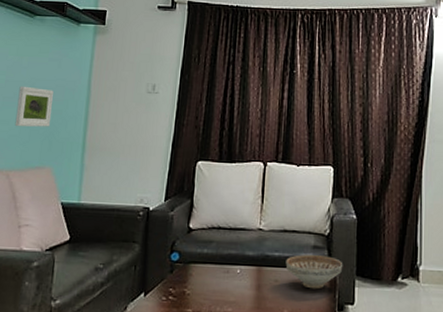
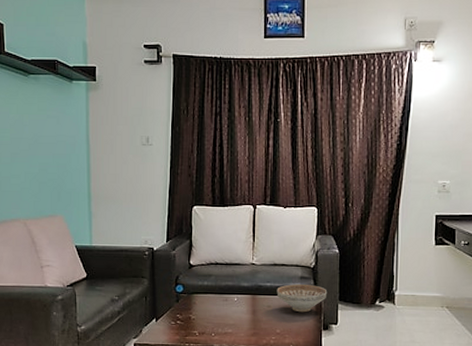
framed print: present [15,86,54,127] -> none [24,142,57,180]

